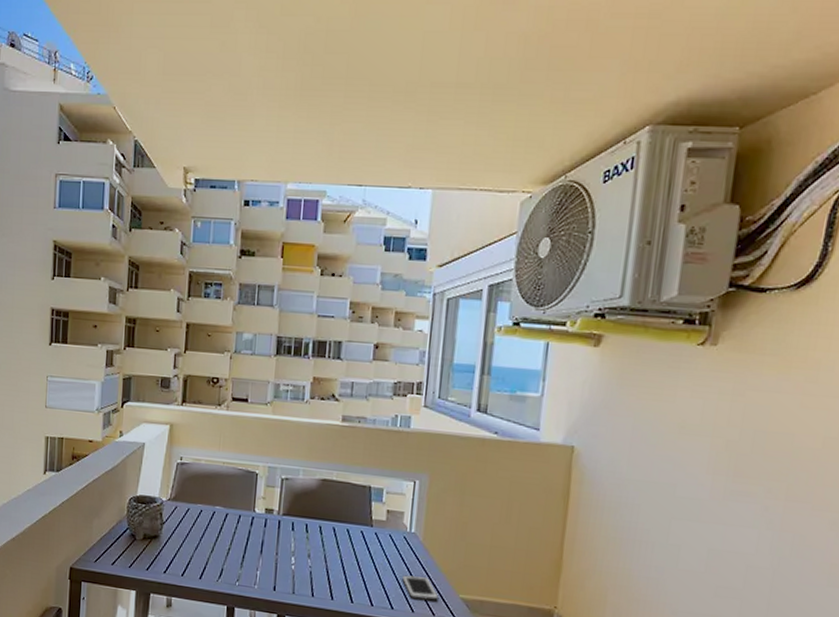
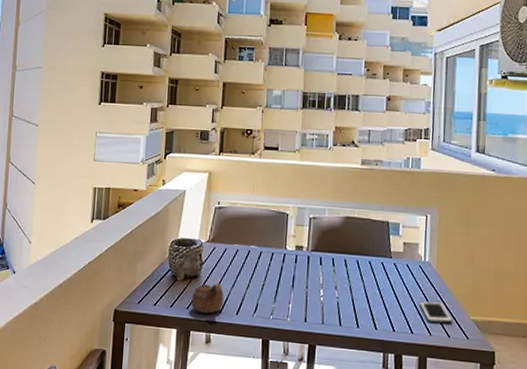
cup: none [151,544,187,577] -> present [191,283,224,314]

